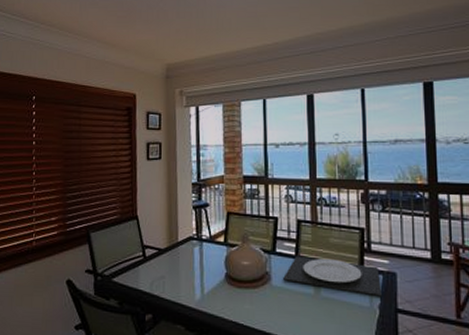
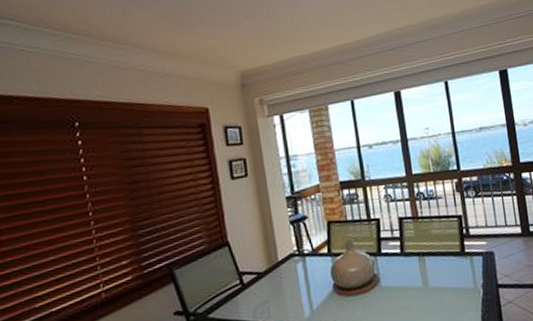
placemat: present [283,256,382,297] -> none [391,249,483,280]

